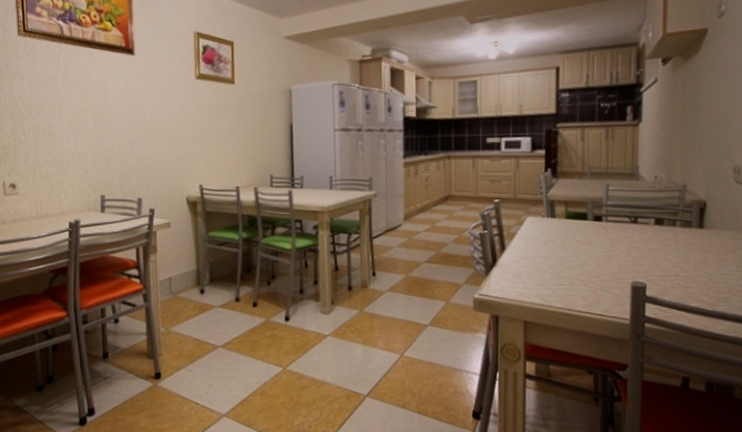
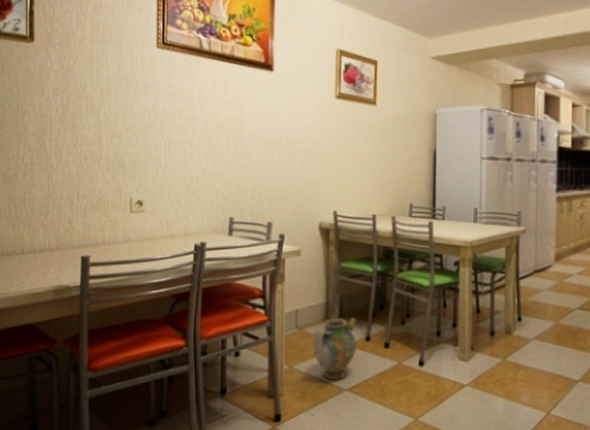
ceramic jug: none [186,281,228,340] -> present [312,317,357,381]

